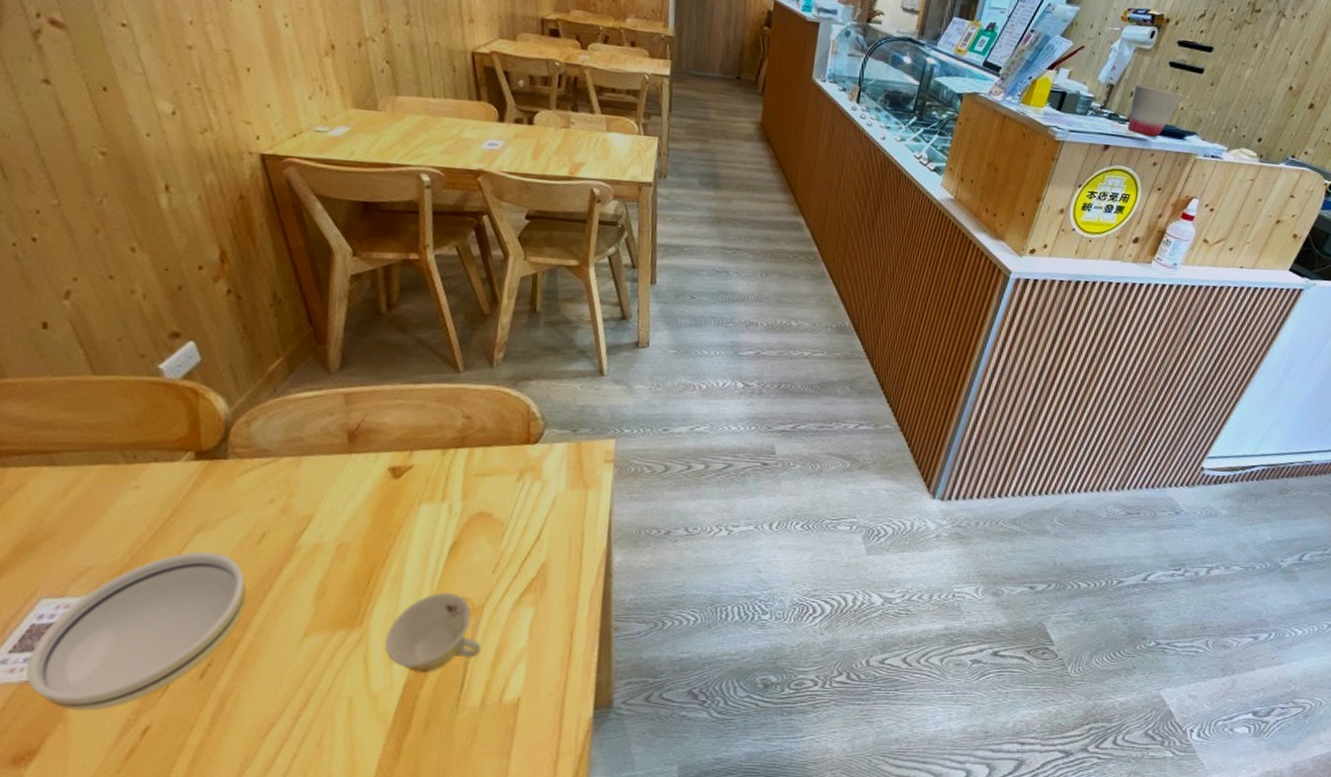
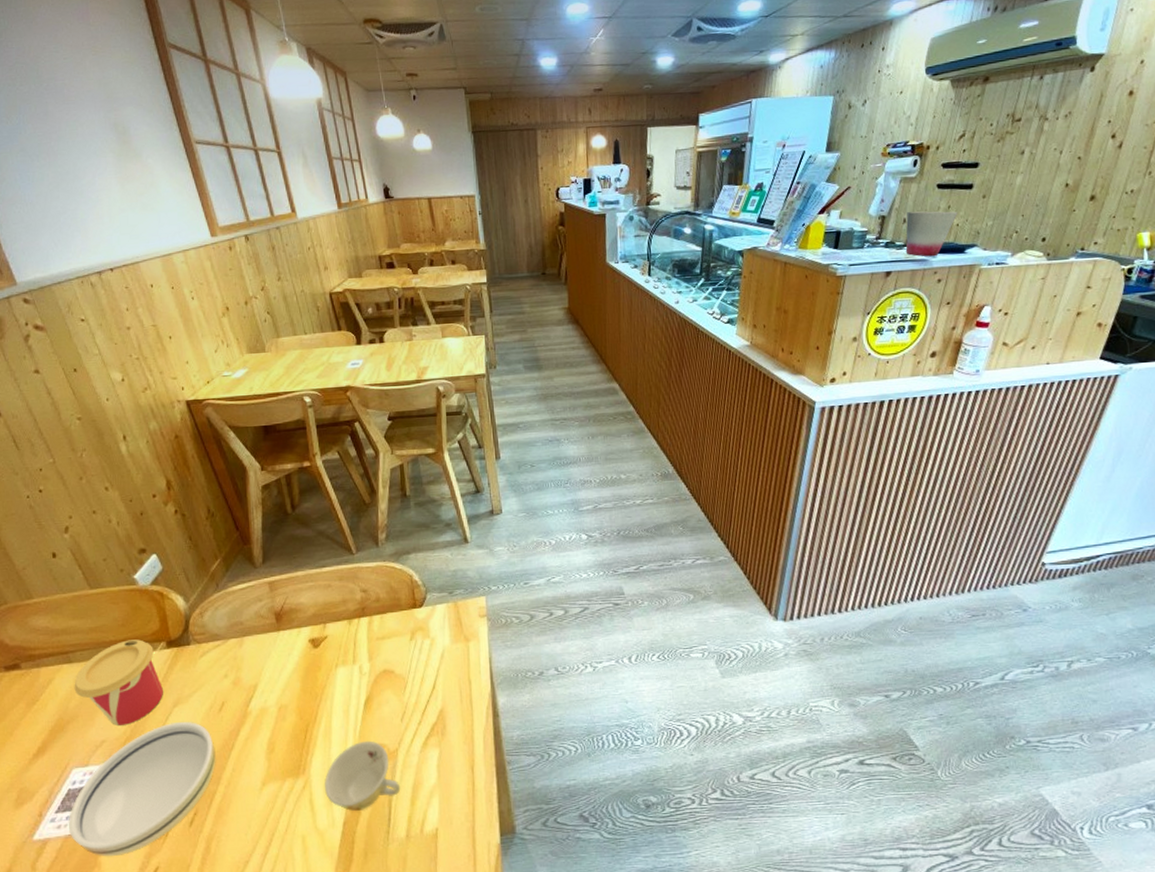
cup: none [54,444,183,550] -> present [74,639,163,725]

